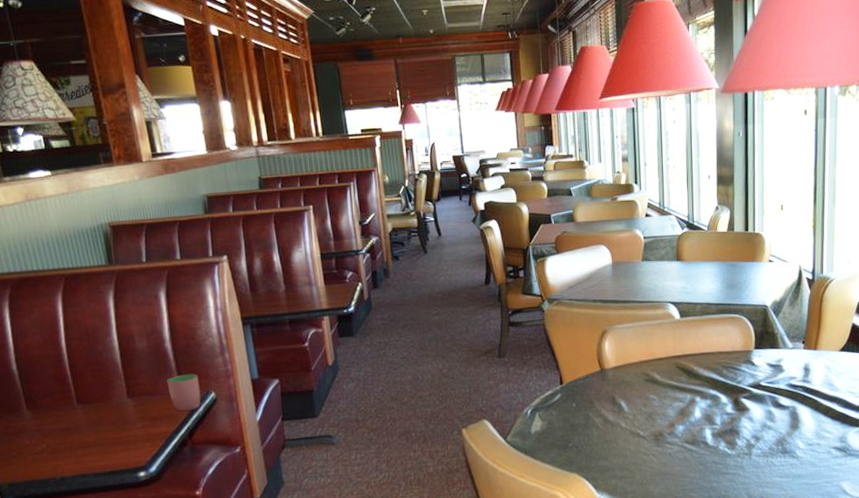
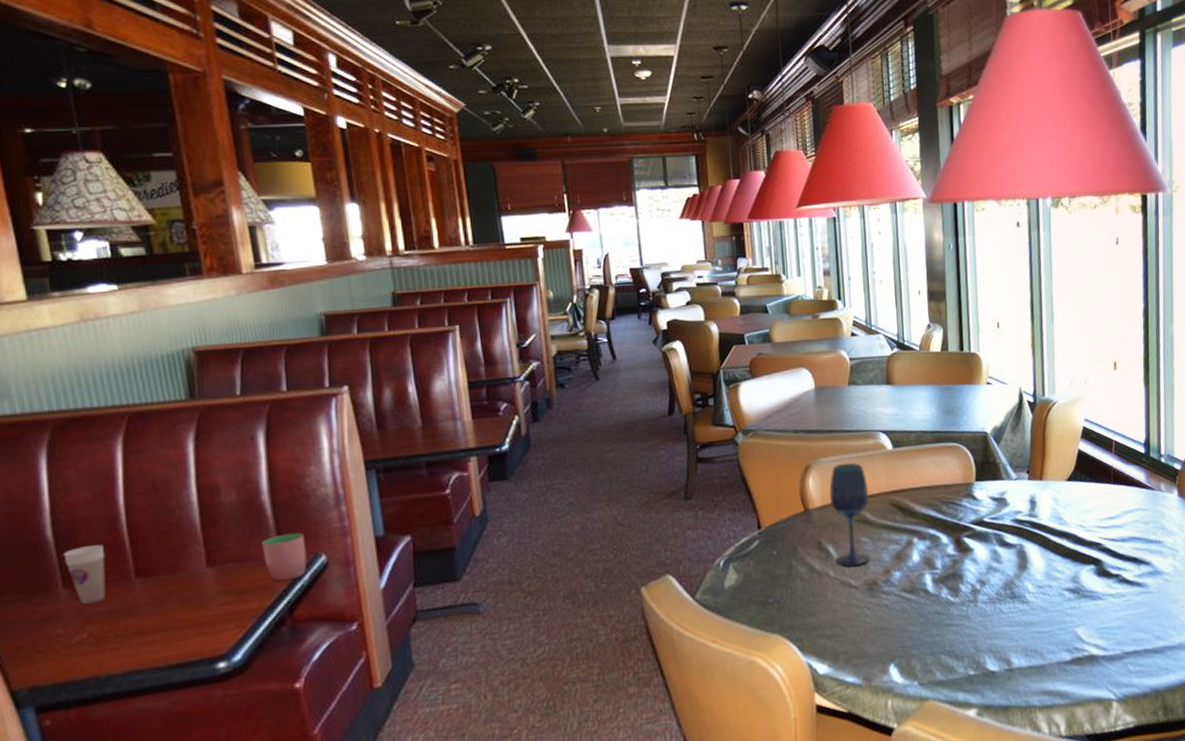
cup: none [25,378,57,424] -> present [63,545,106,605]
wineglass: none [622,329,658,419] -> present [828,463,869,566]

